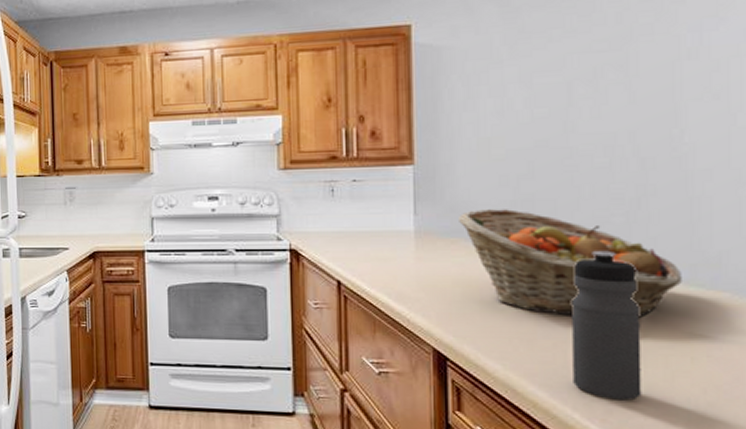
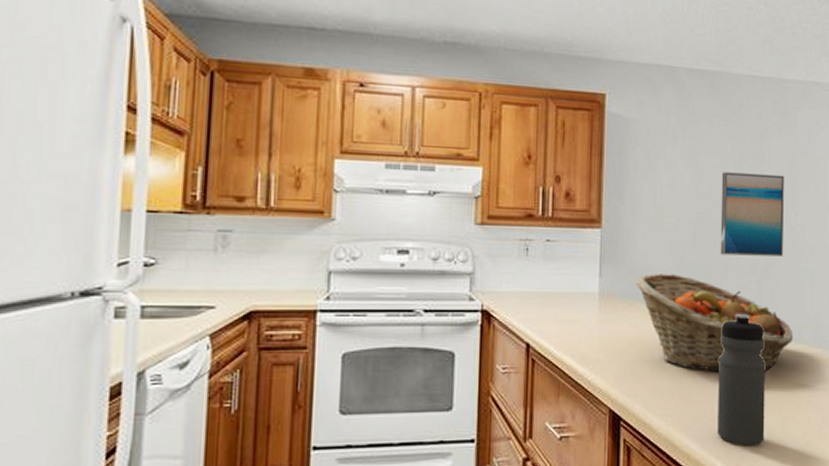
wall art: none [567,86,662,185] -> present [720,172,784,256]

